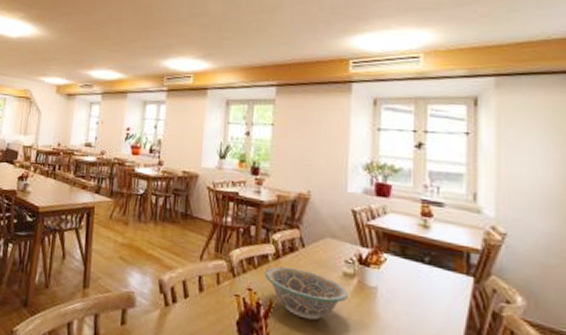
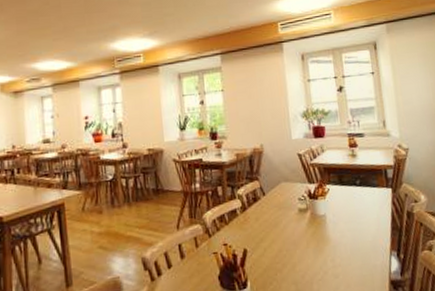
bowl: present [264,266,348,321] -> none [235,214,305,258]

